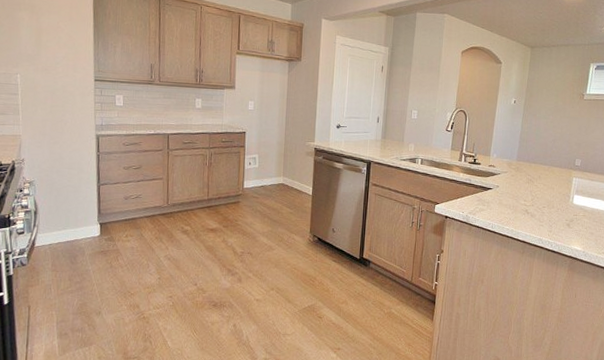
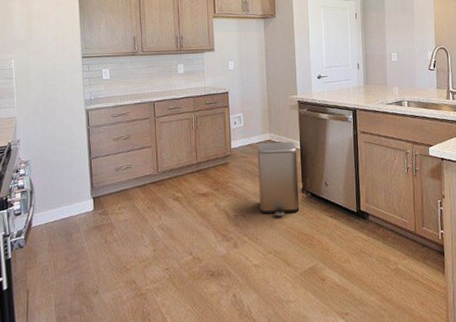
pedal bin: none [266,185,309,257] -> present [257,141,300,216]

